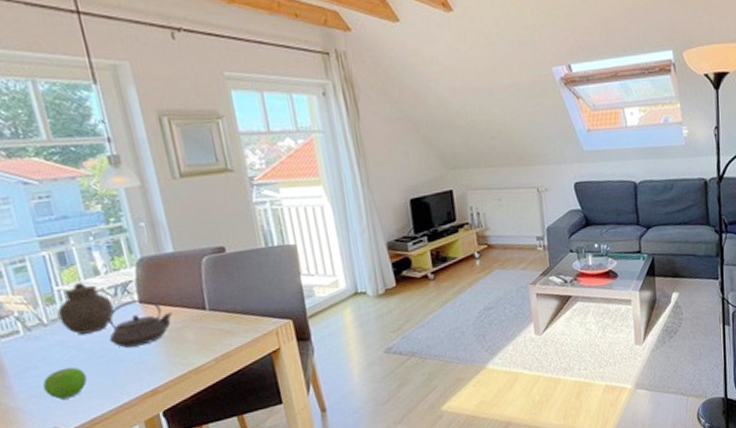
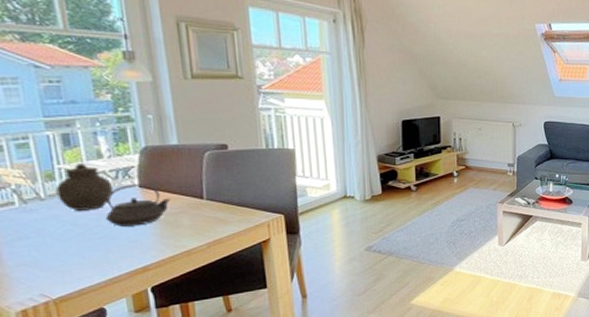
fruit: present [42,366,88,400] -> none [32,240,80,269]

